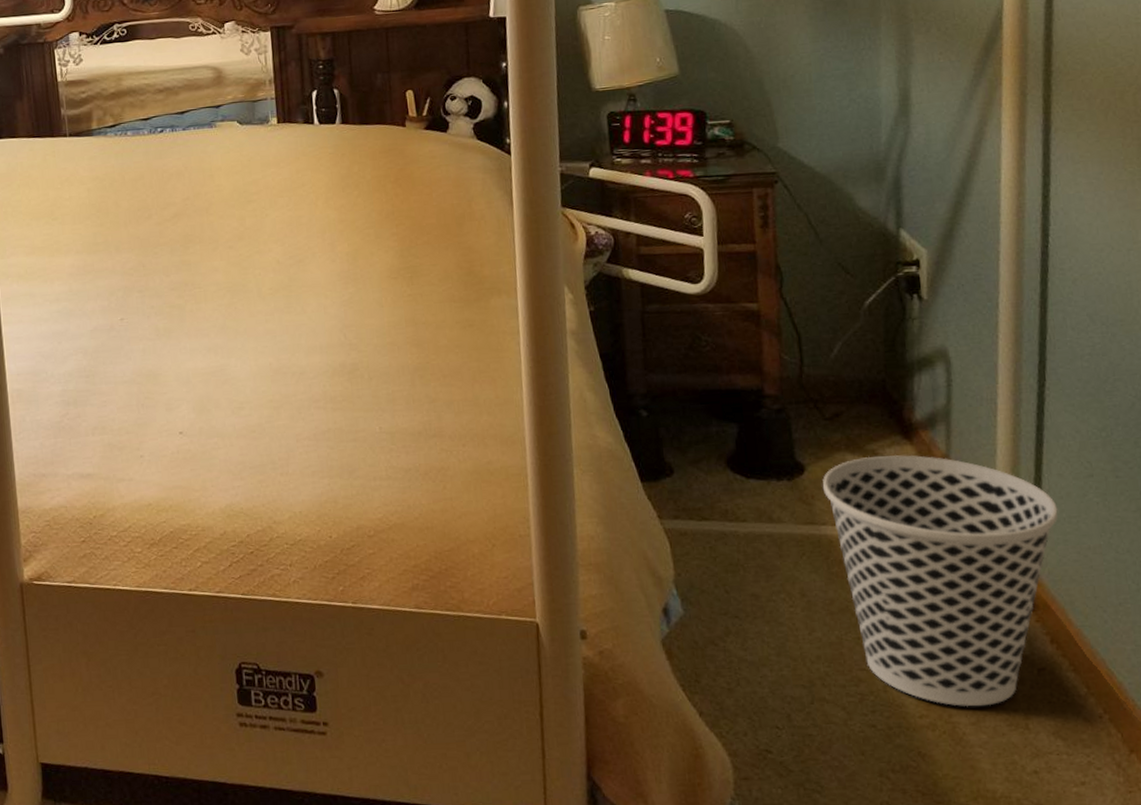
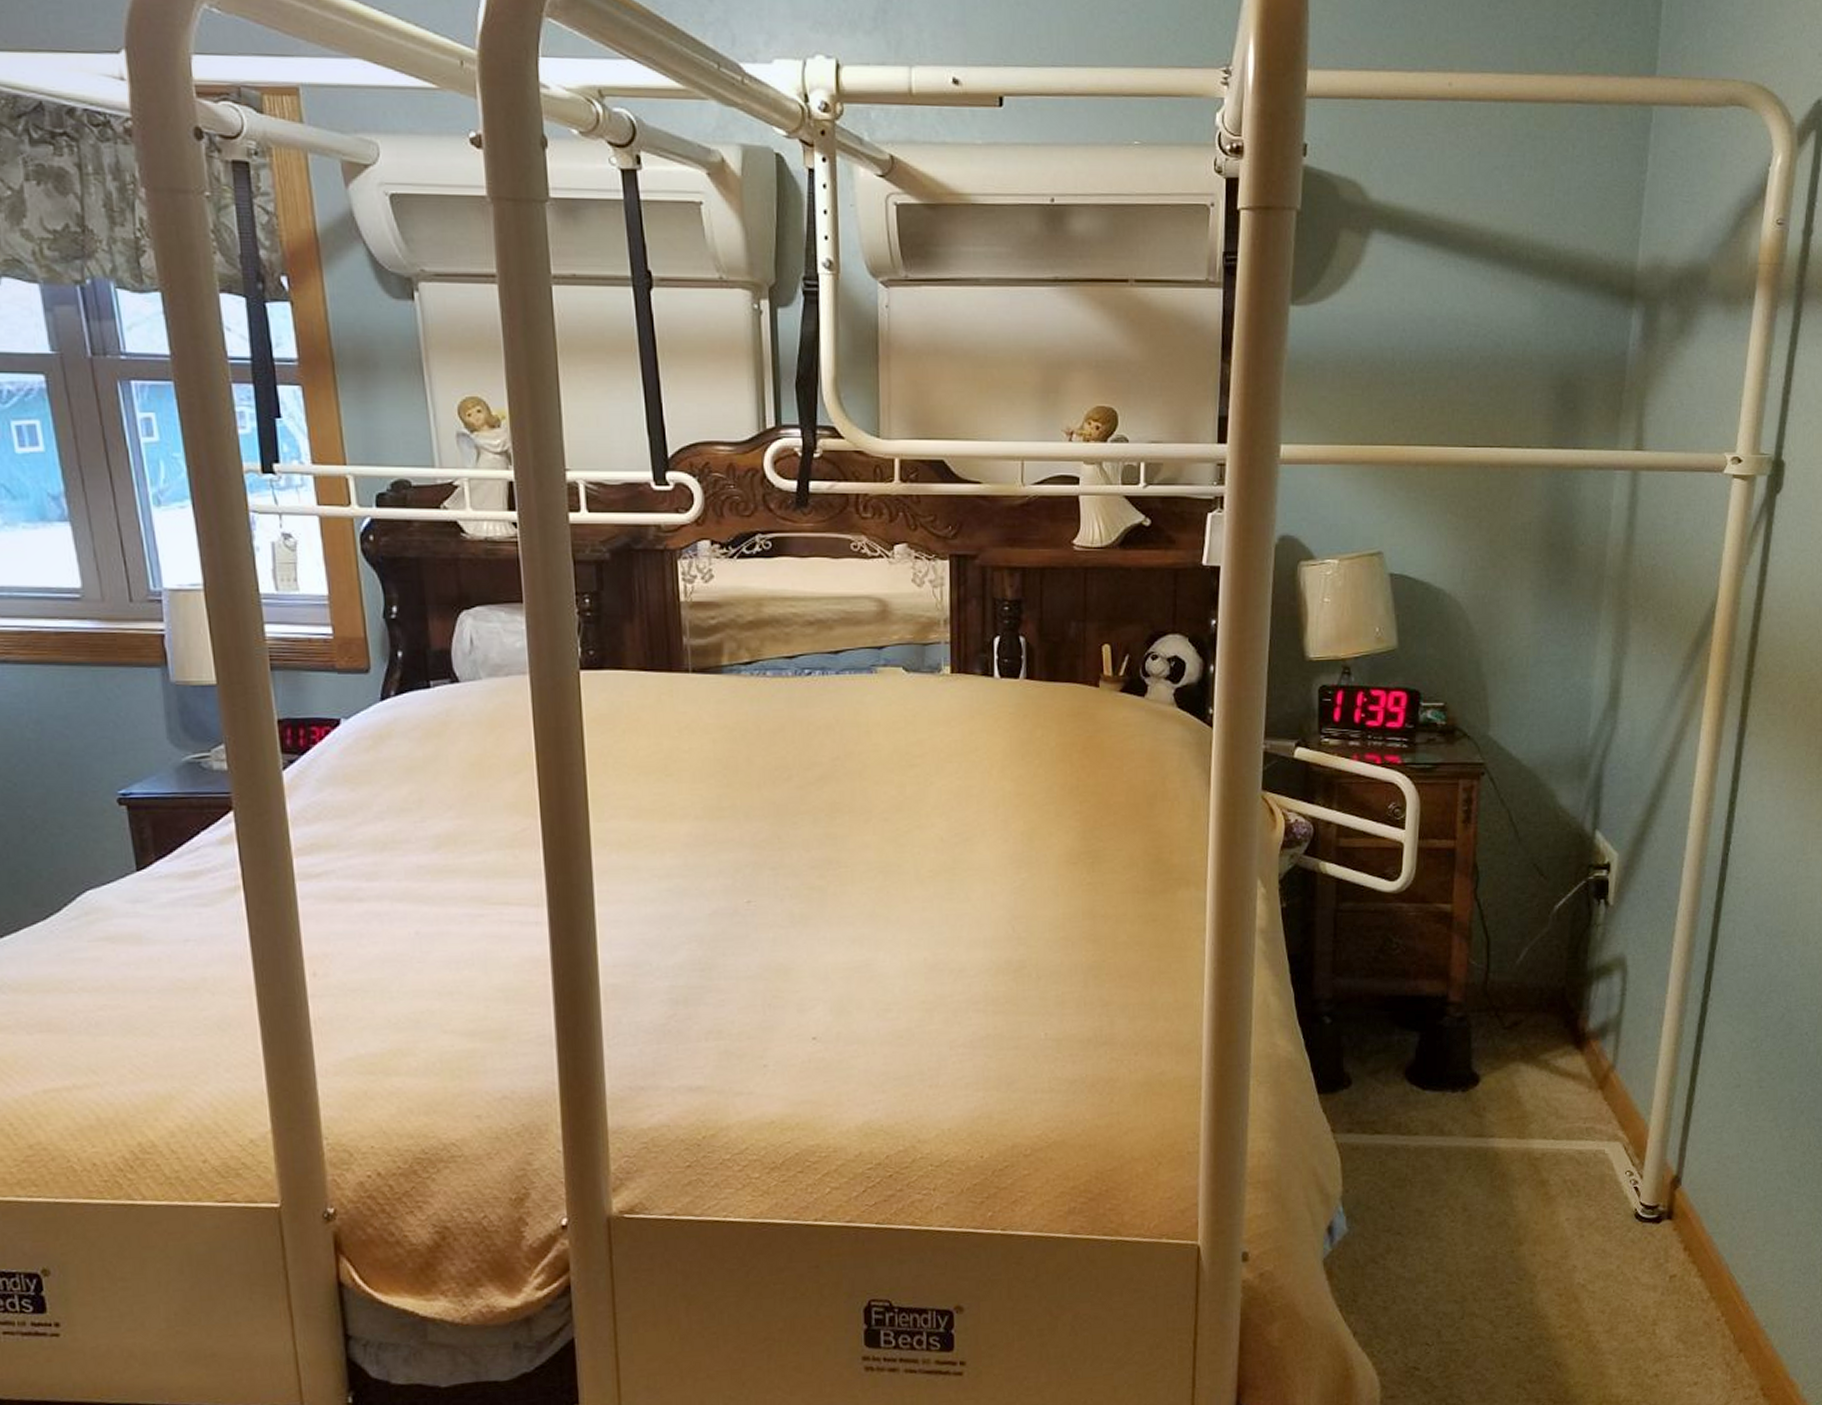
wastebasket: present [822,455,1058,707] -> none [1494,1065,1706,1316]

